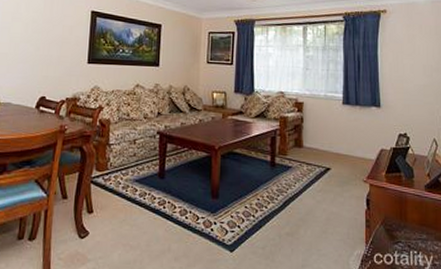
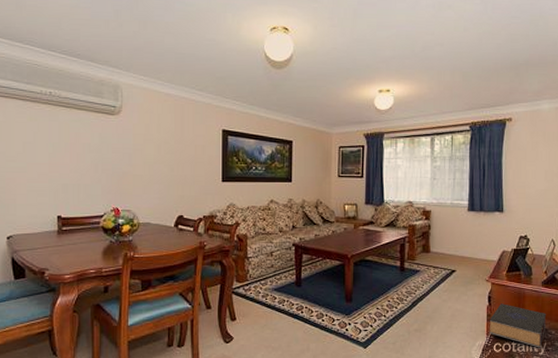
book: none [368,208,432,262] -> present [489,303,547,348]

